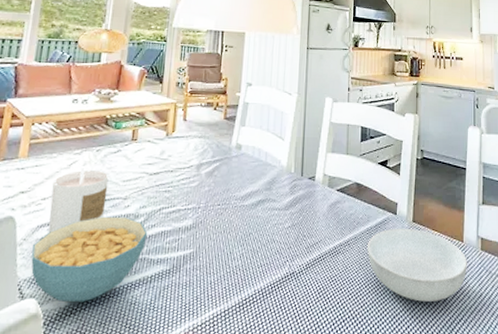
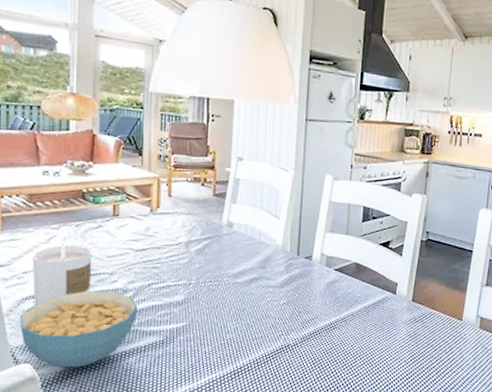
serving bowl: present [367,228,467,302] -> none [364,306,464,373]

